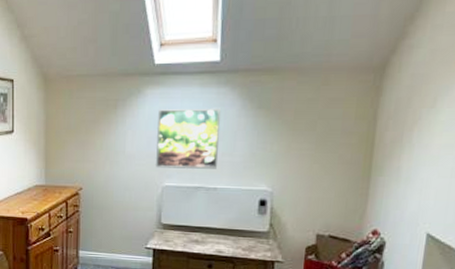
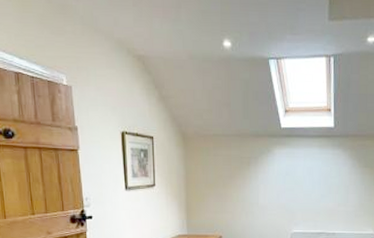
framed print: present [156,109,220,169] -> none [285,167,336,217]

